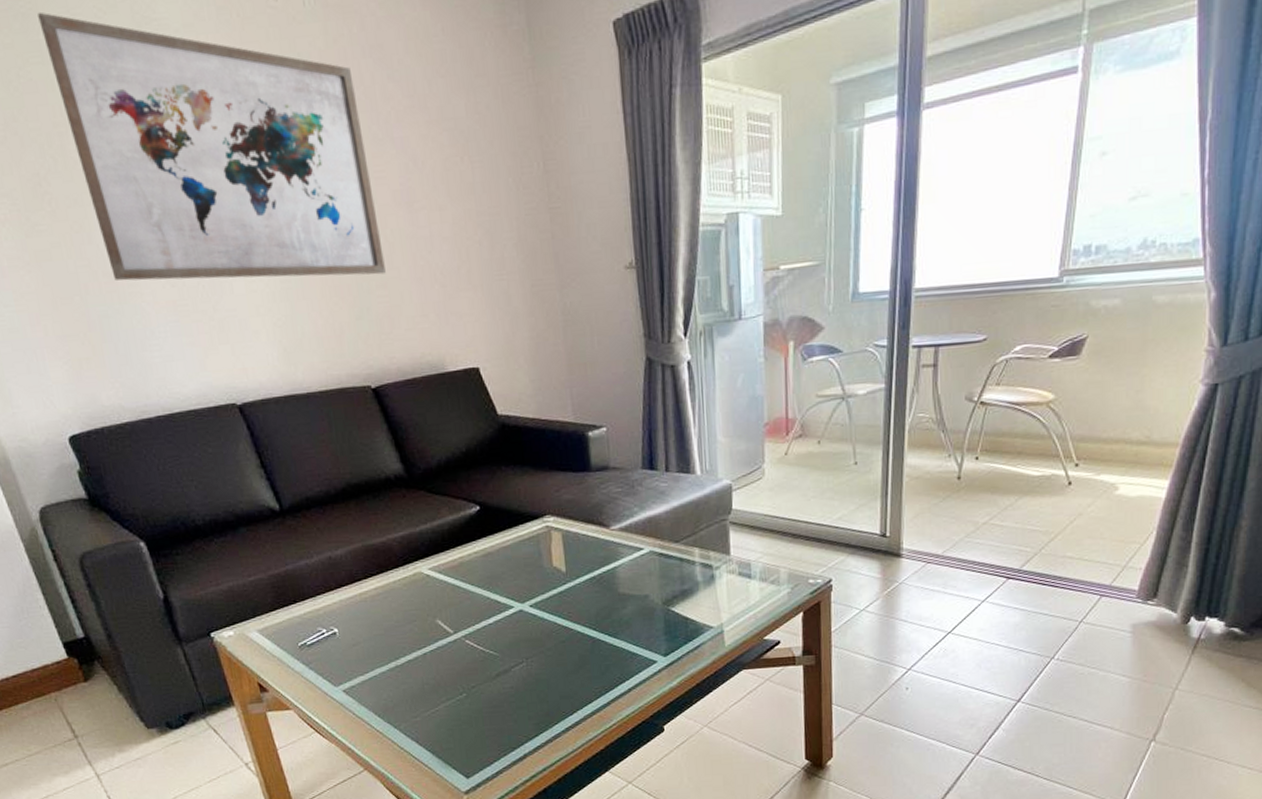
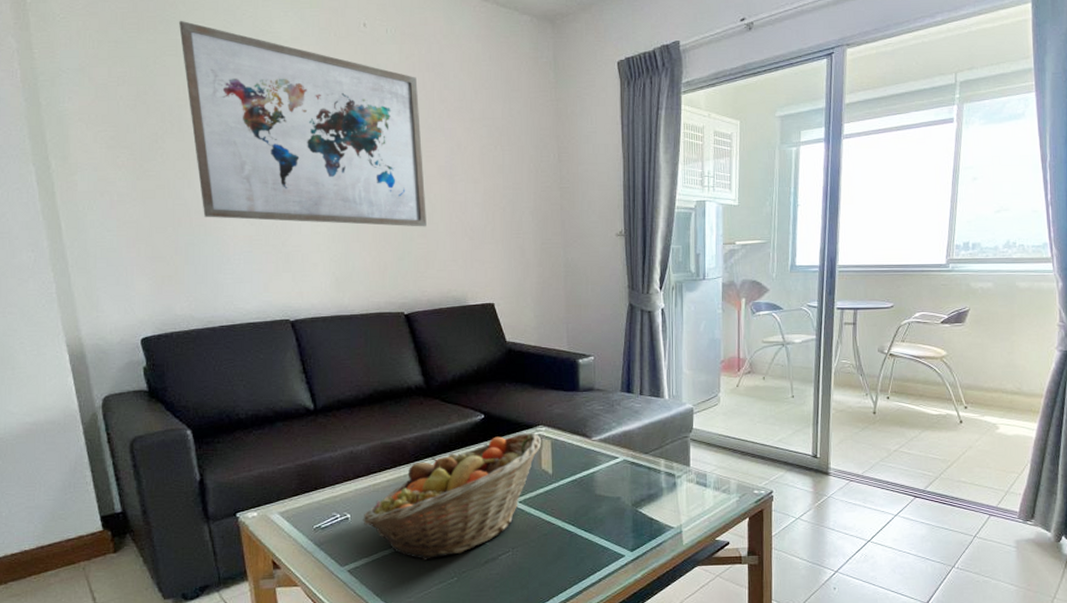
fruit basket: none [352,524,551,676] -> present [363,433,542,561]

